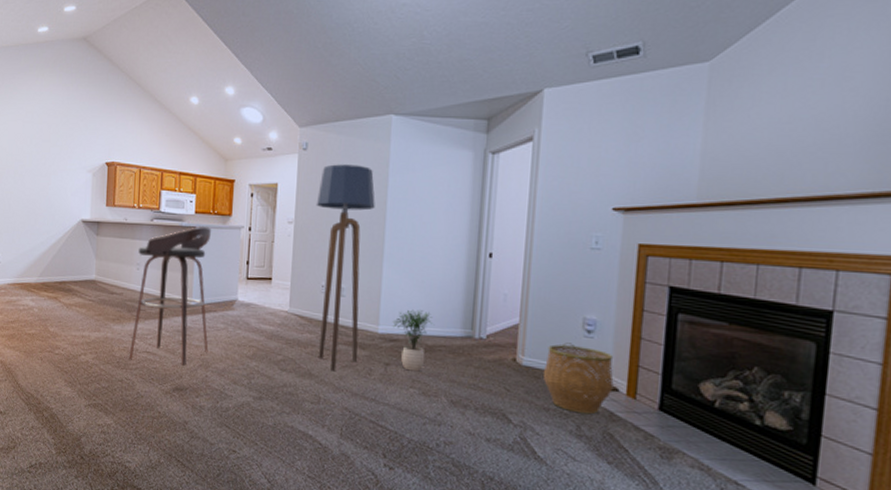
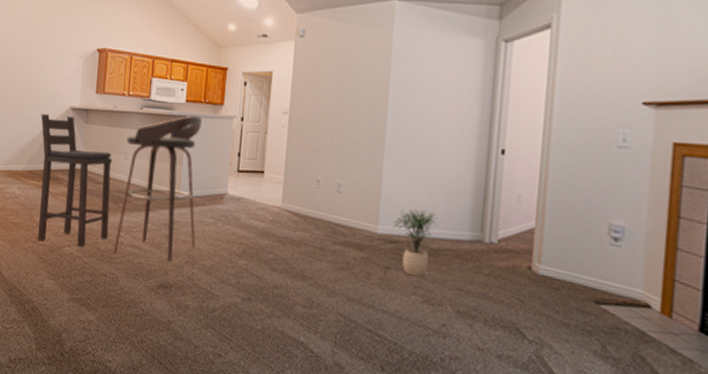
bar stool: none [51,227,124,355] -> present [38,114,112,247]
floor lamp: present [316,164,375,372] -> none [311,52,376,274]
basket: present [542,342,614,415] -> none [562,250,645,333]

